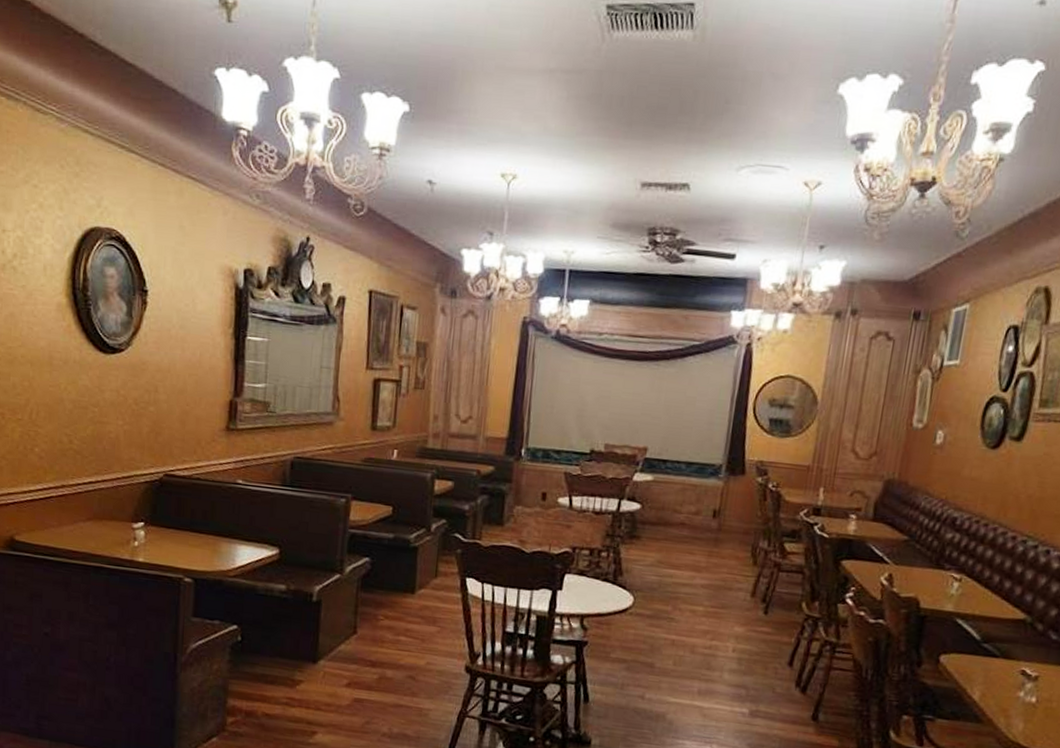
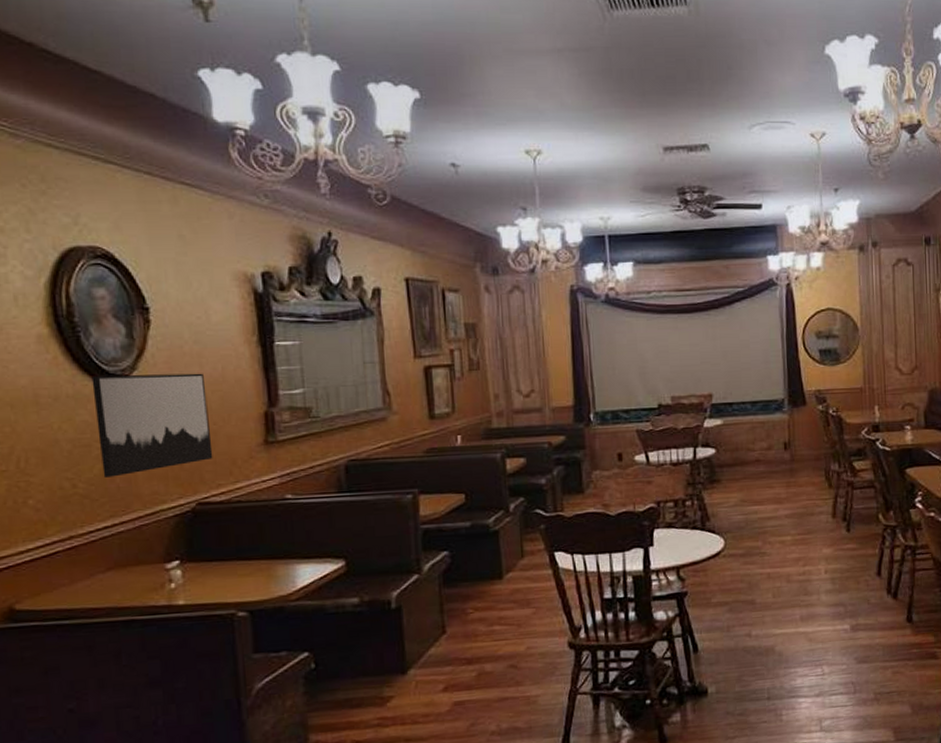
wall art: none [94,346,185,440] -> present [91,373,213,478]

